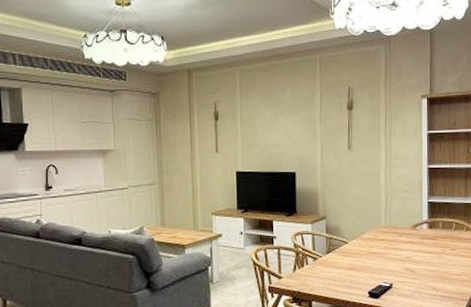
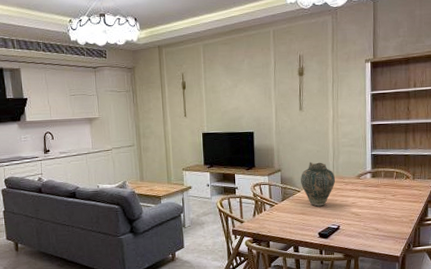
vase: none [349,208,388,261] -> present [301,161,336,207]

